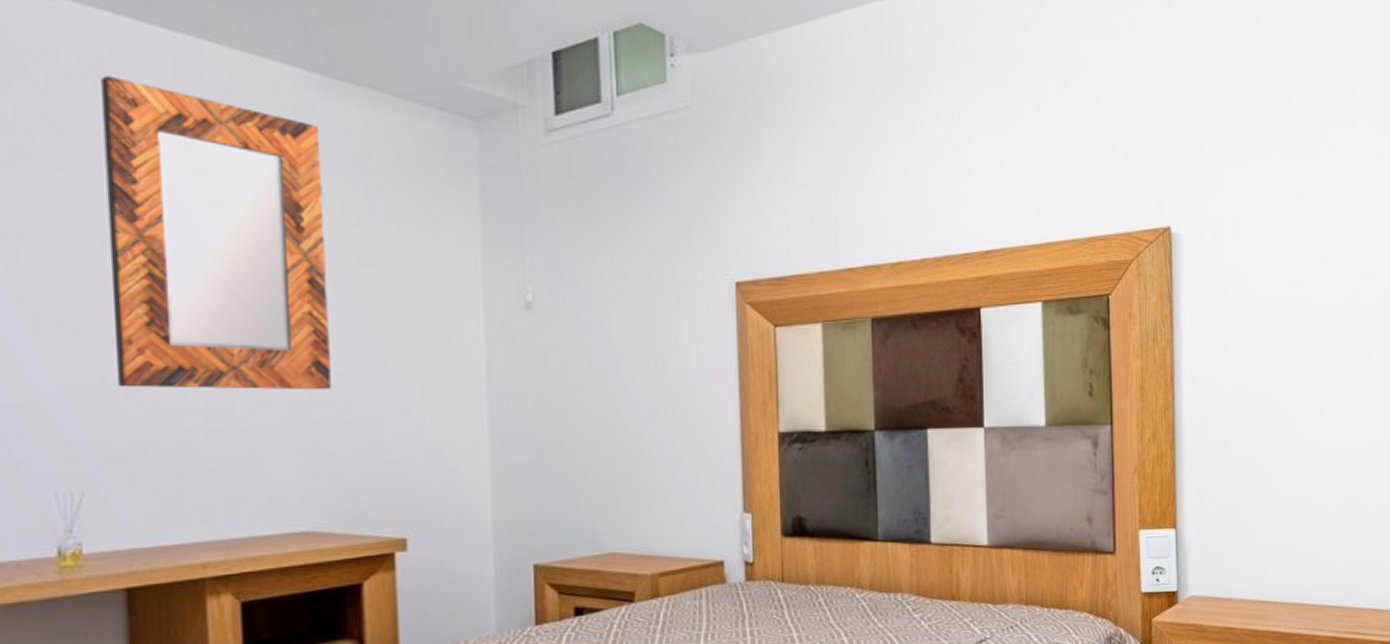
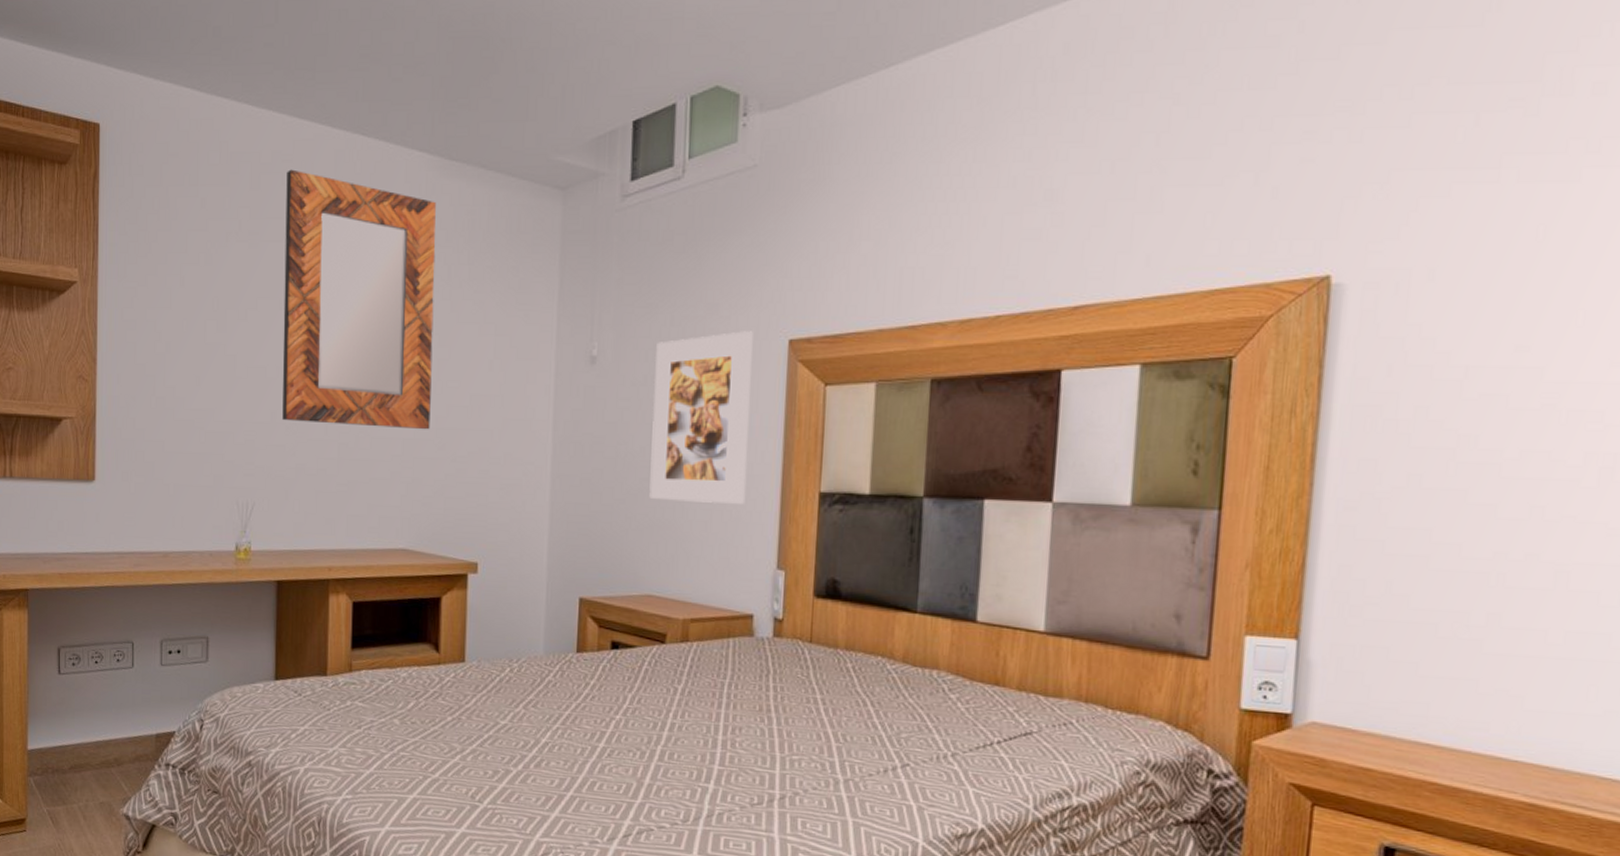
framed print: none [598,274,706,452] -> present [649,331,753,504]

